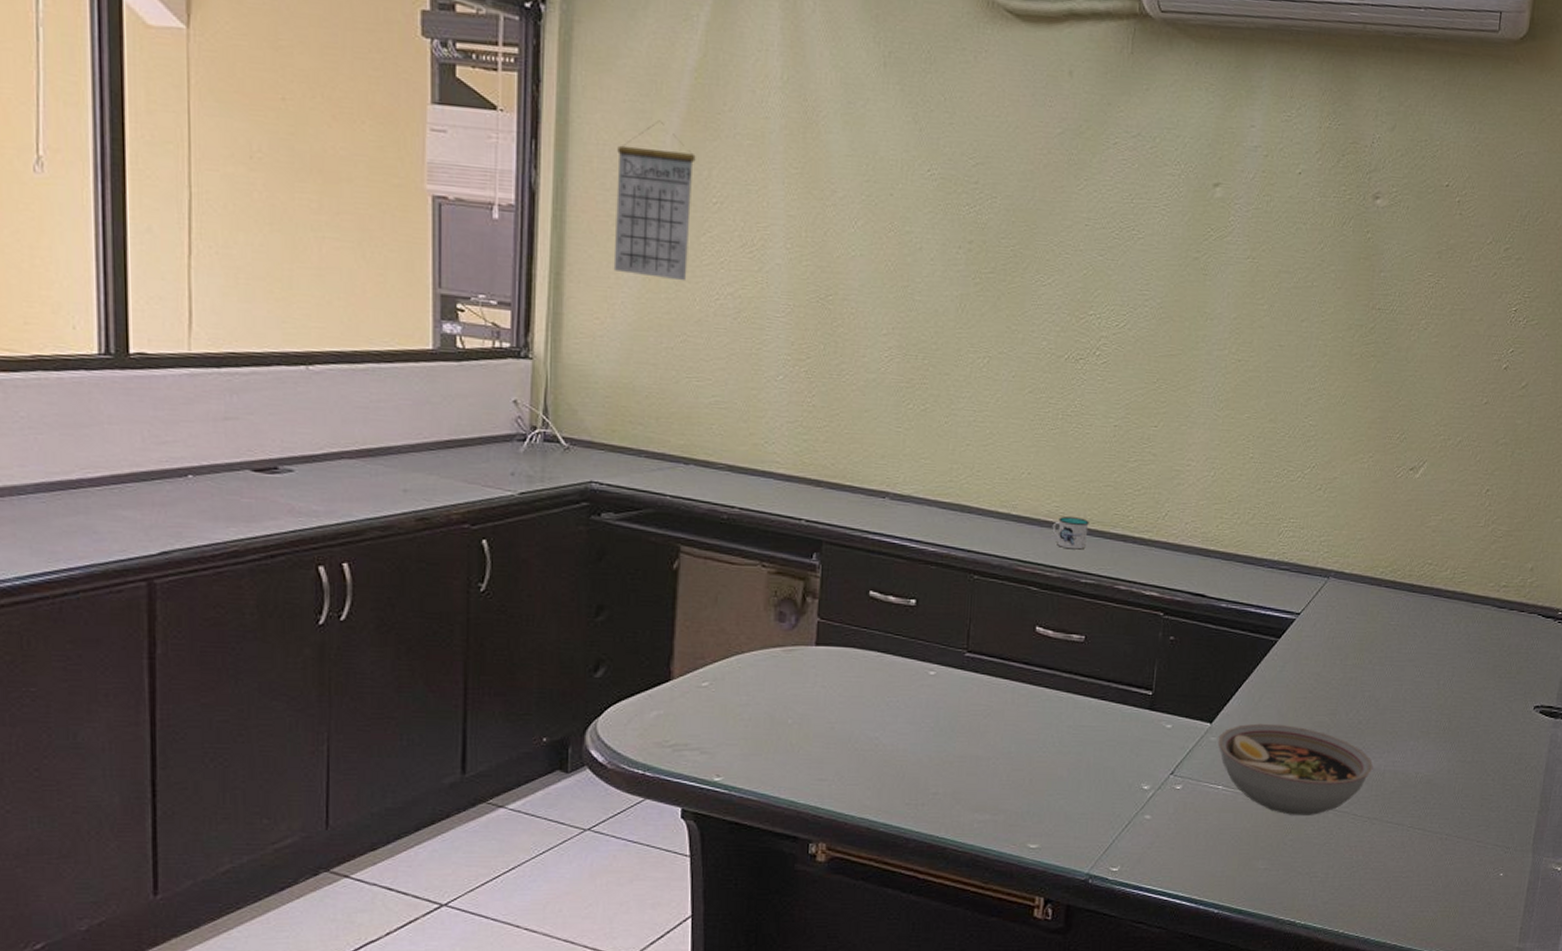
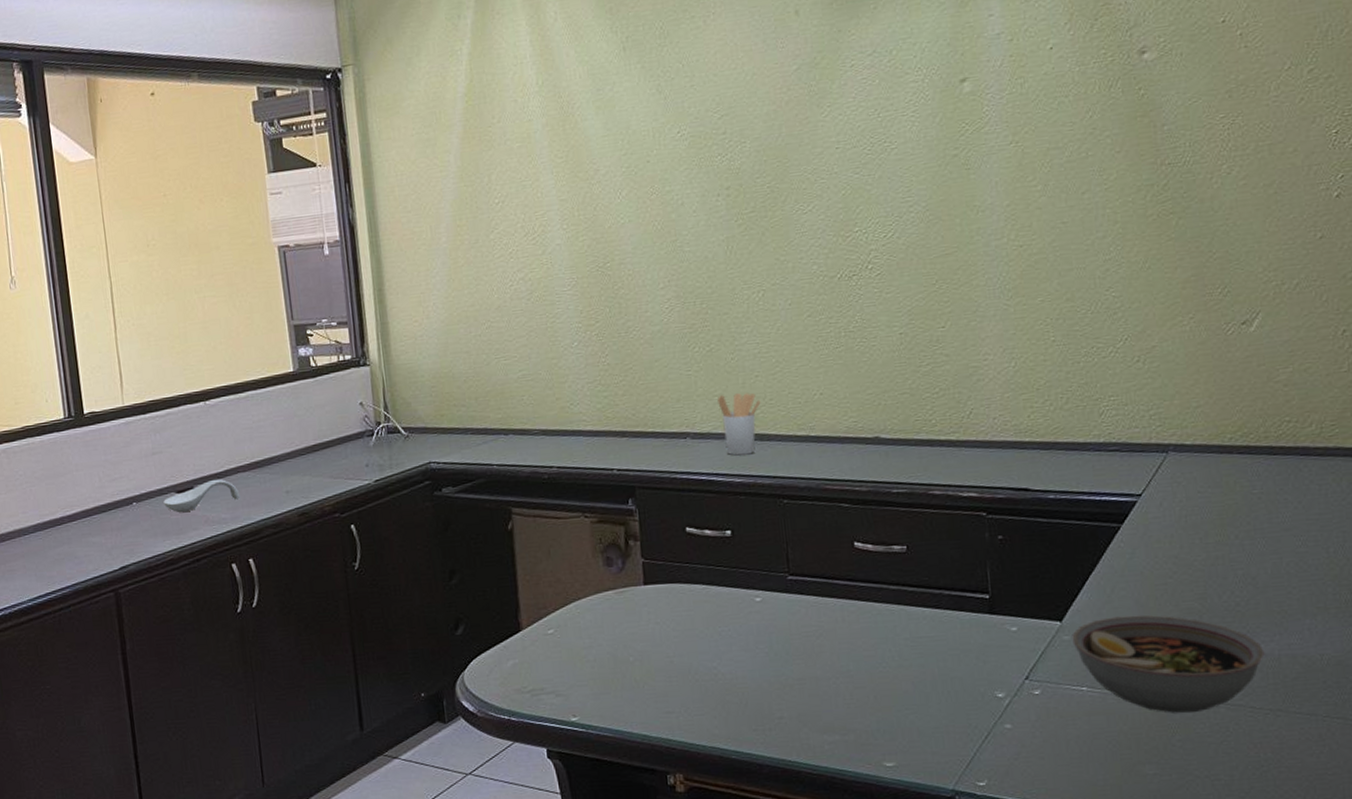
spoon rest: none [233,461,340,496] -> present [163,479,240,512]
calendar: present [613,120,696,282] -> none [412,144,483,279]
utensil holder: none [924,459,968,524] -> present [717,393,761,456]
mug: present [1052,517,1089,550] -> none [853,429,891,462]

